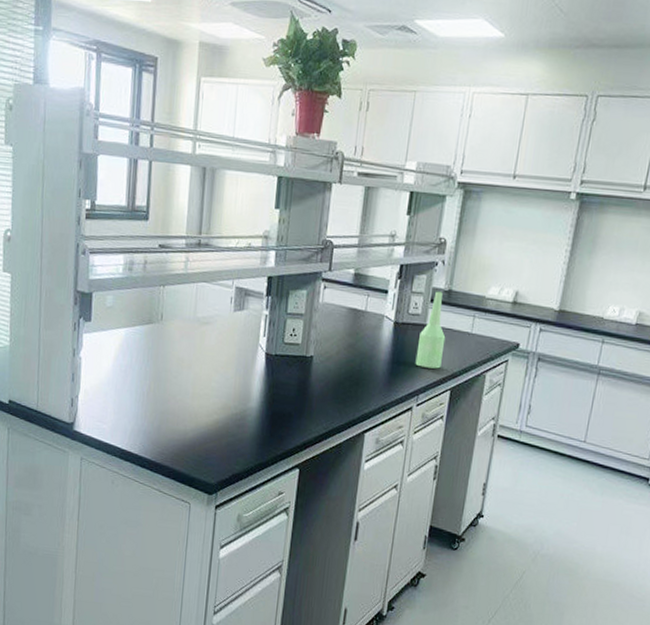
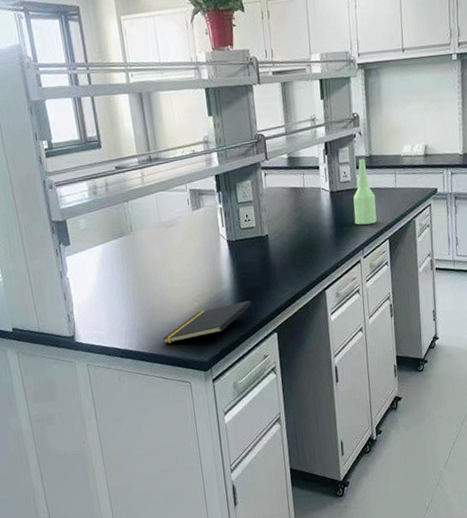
notepad: none [170,425,278,455] -> present [163,300,253,344]

